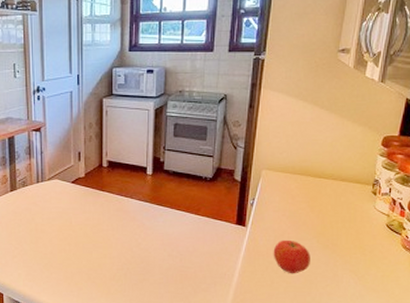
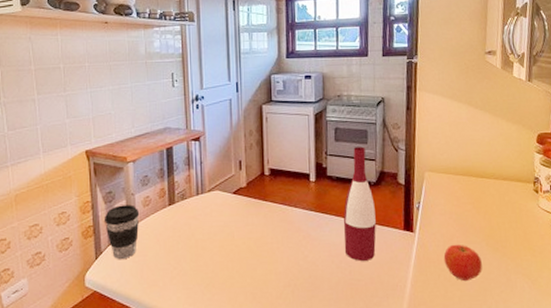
wine bottle: none [176,143,209,250] -> present [344,146,376,261]

